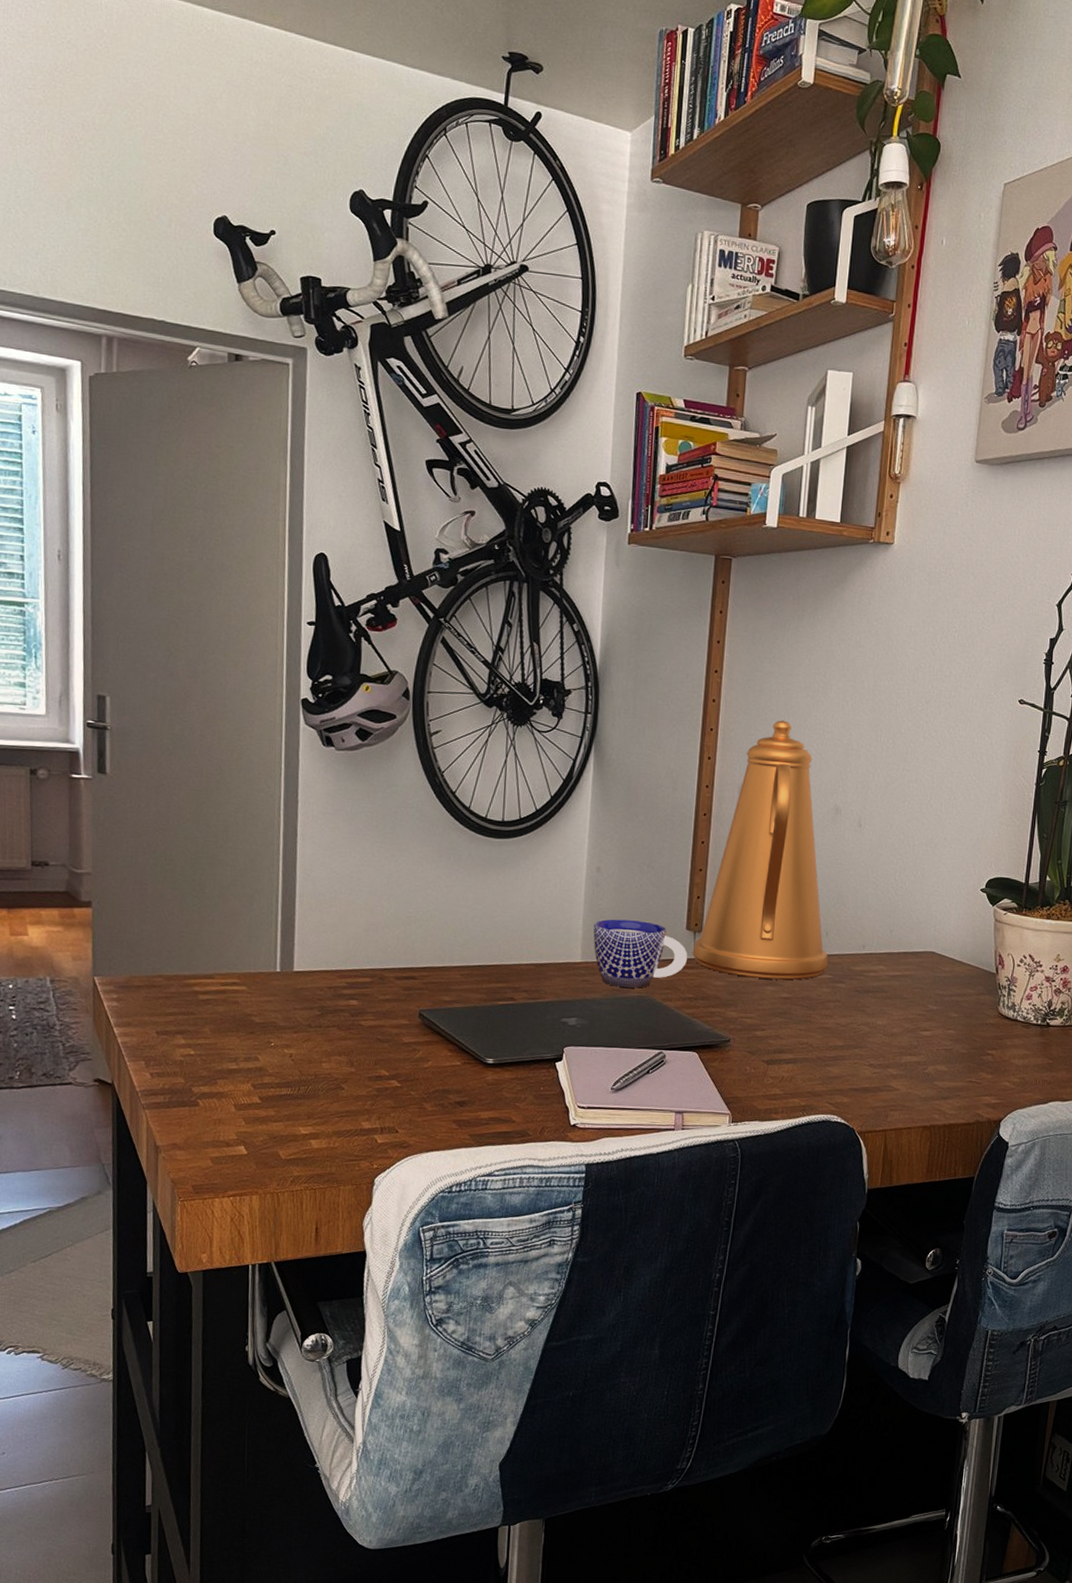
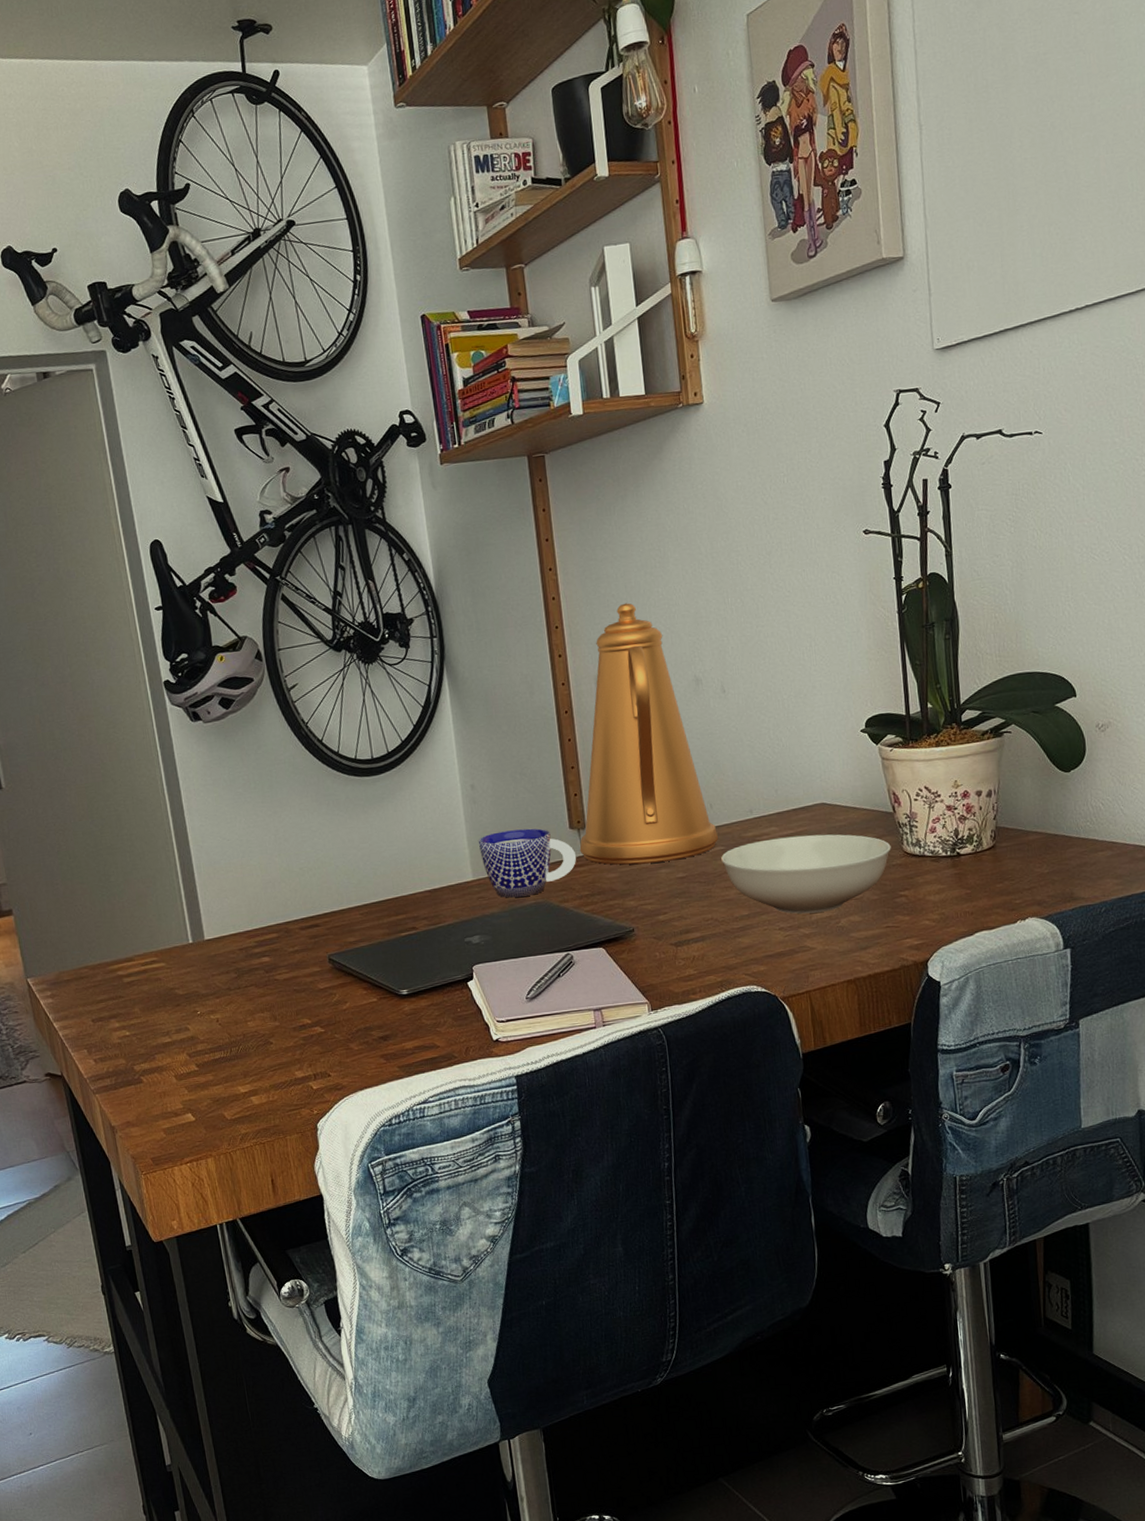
bowl: none [826,976,988,1057] -> present [720,834,891,914]

